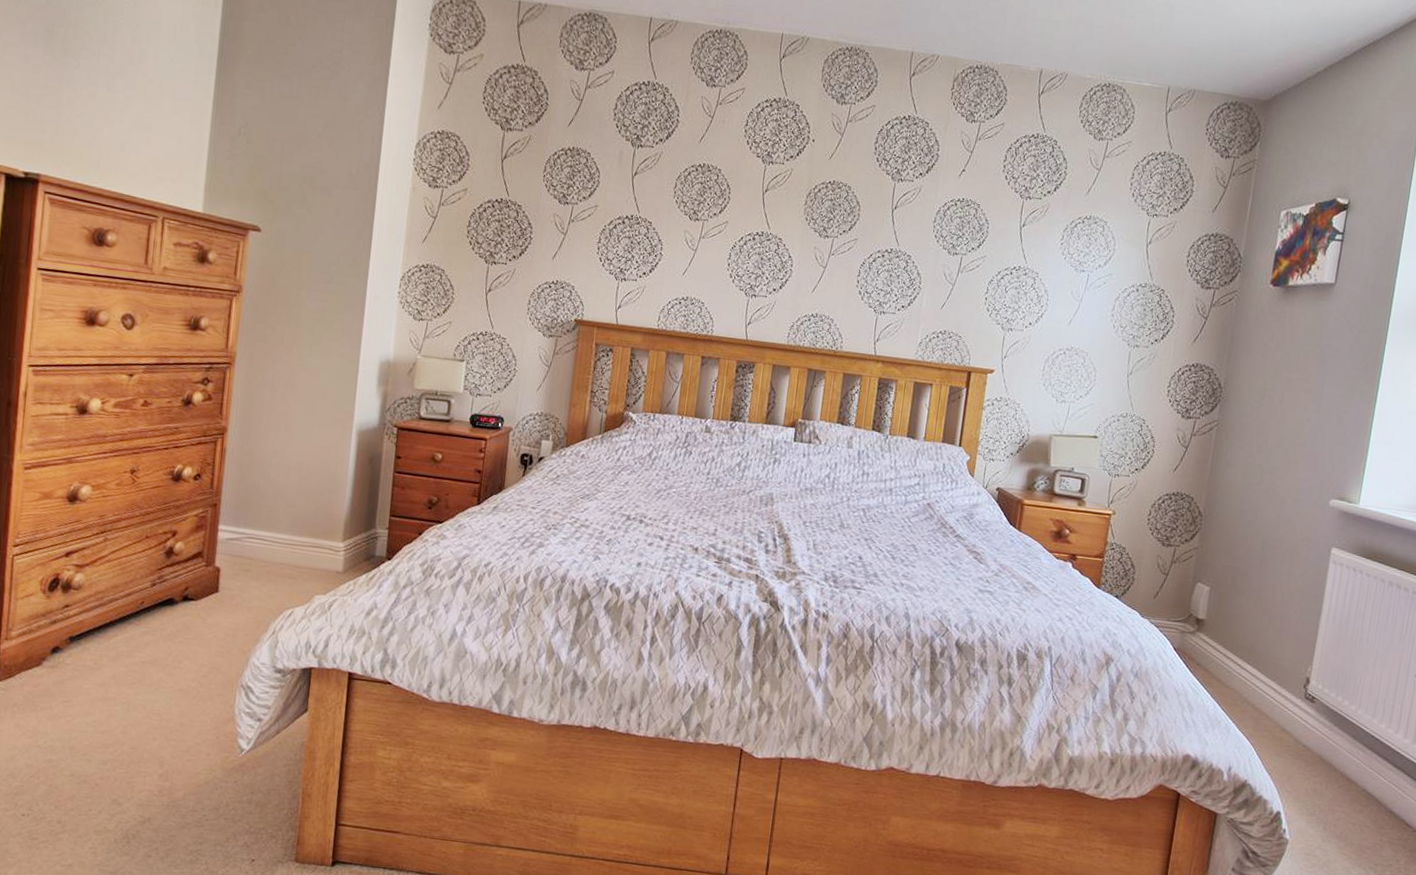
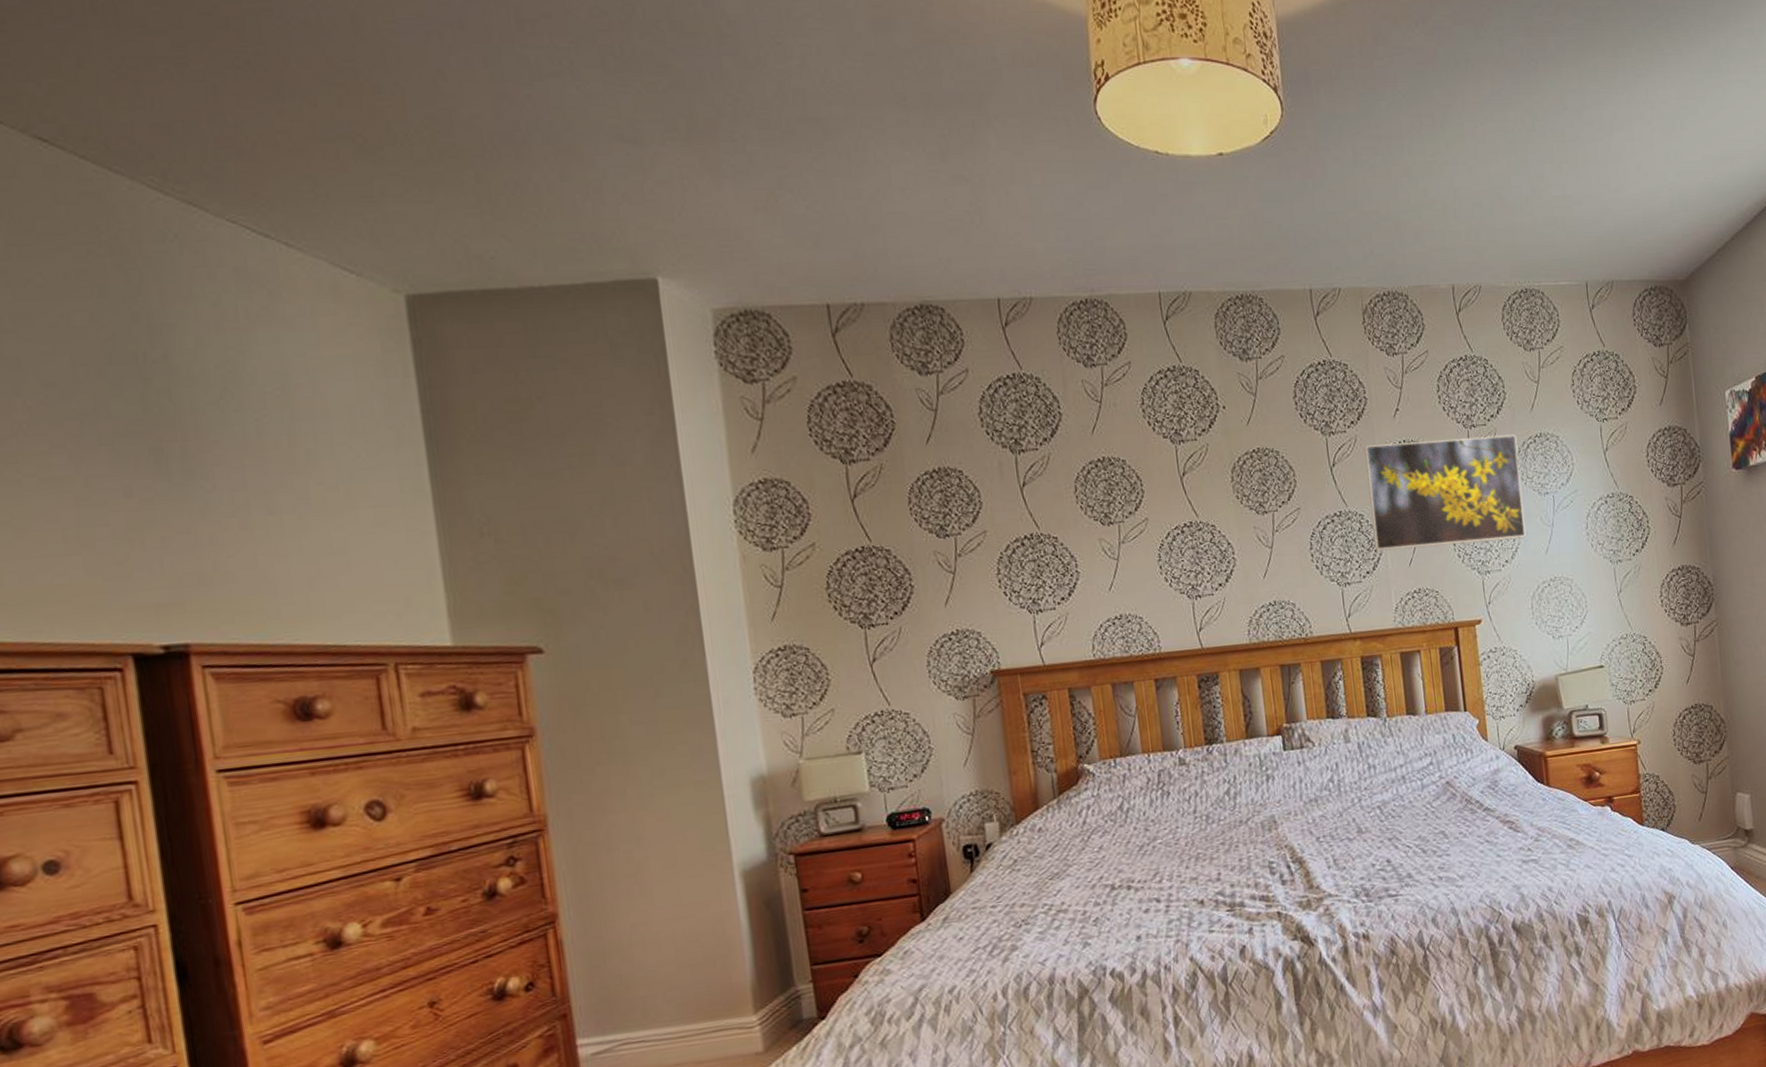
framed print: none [913,197,1067,306] -> present [1364,434,1526,551]

